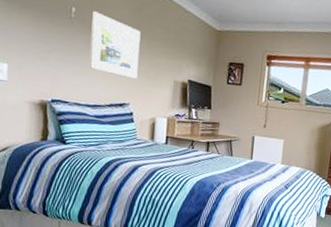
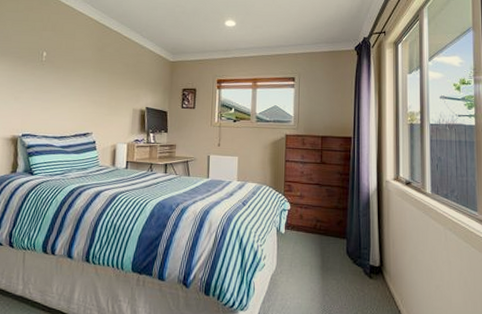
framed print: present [89,11,141,79] -> none [56,54,103,110]

